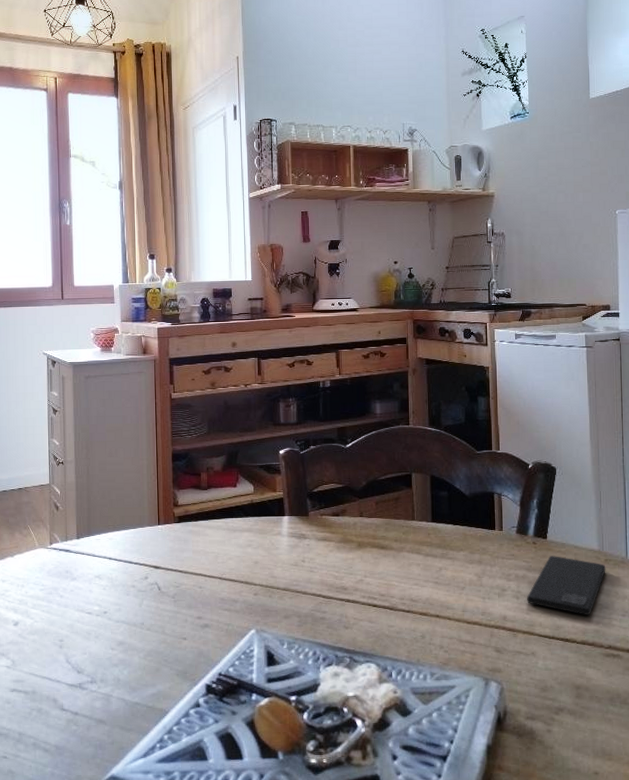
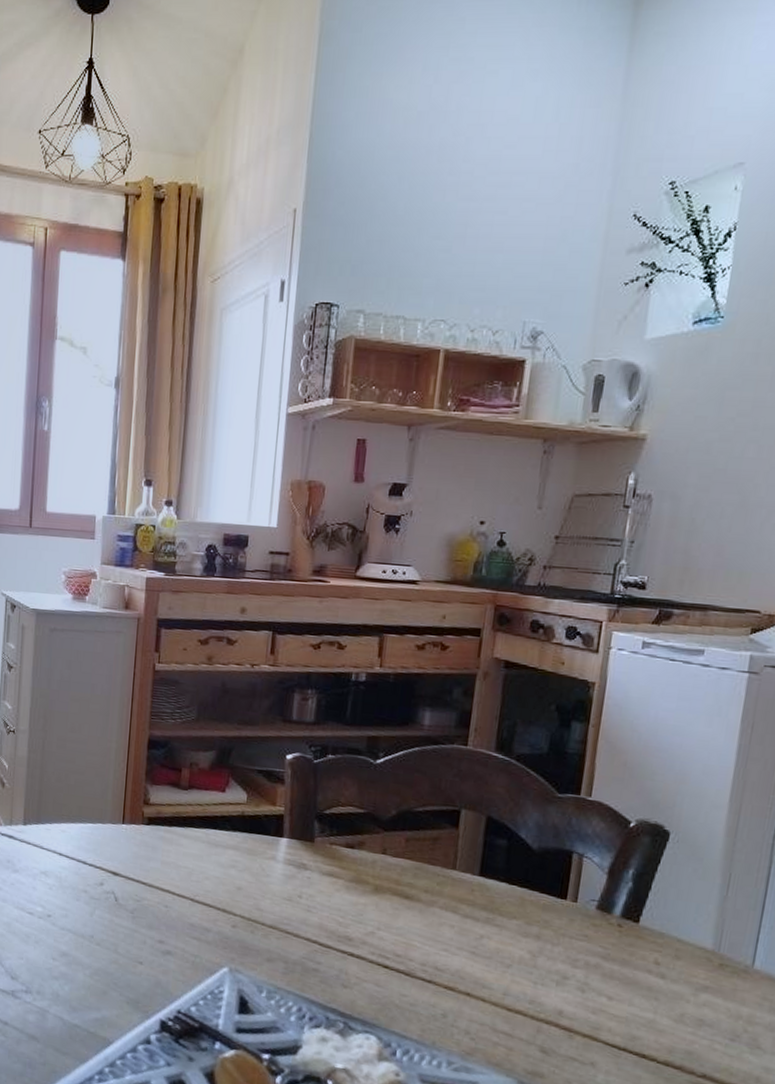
smartphone: present [527,556,606,616] -> none [595,946,719,1032]

